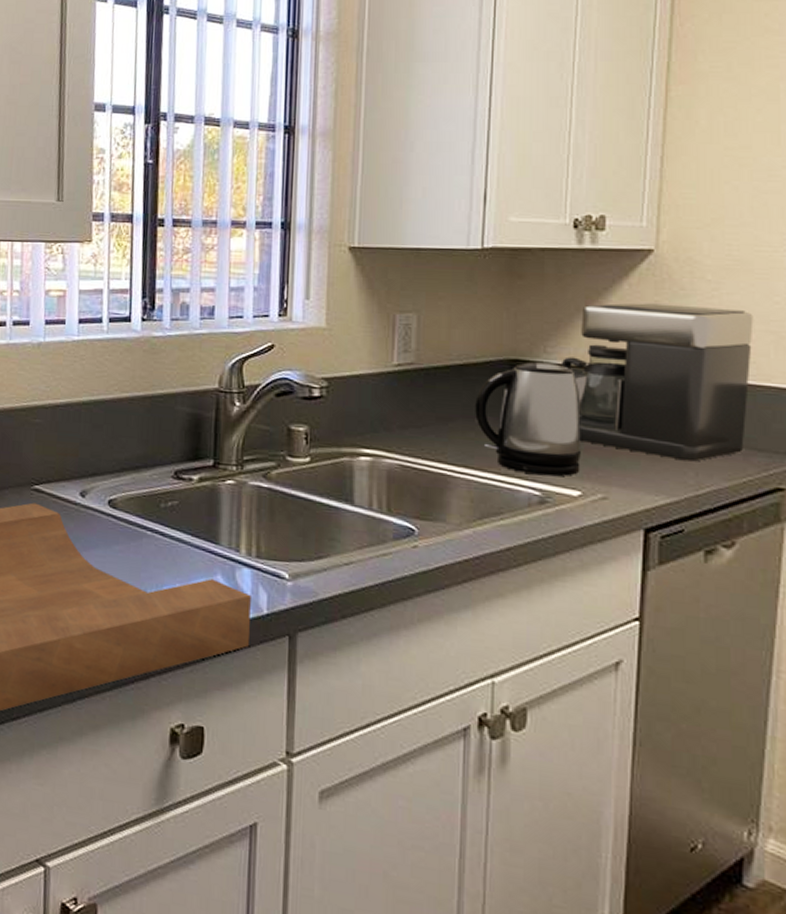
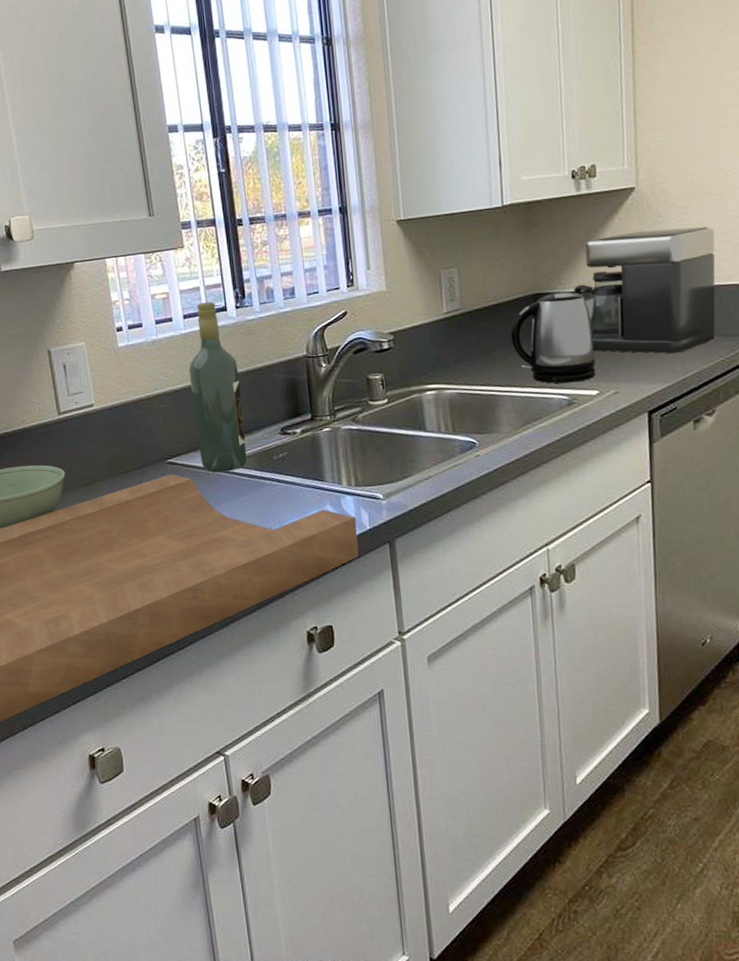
wine bottle: none [72,308,134,512] -> present [188,302,247,473]

